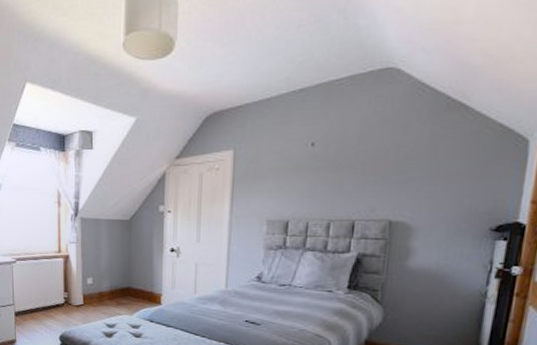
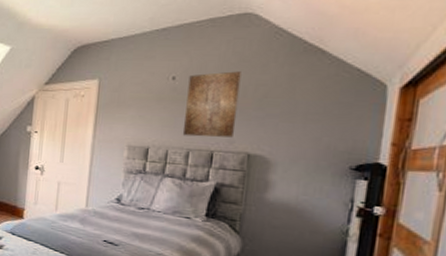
wall art: none [322,133,383,206] -> present [182,71,241,138]

